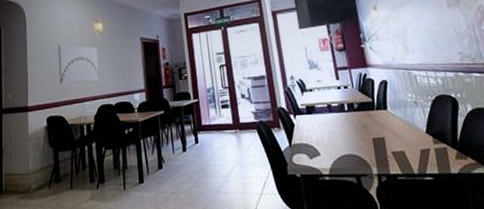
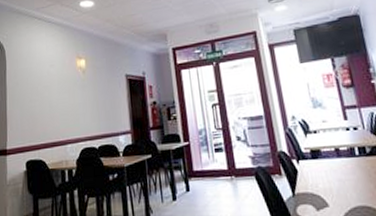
wall art: present [57,44,100,84] -> none [38,82,82,125]

